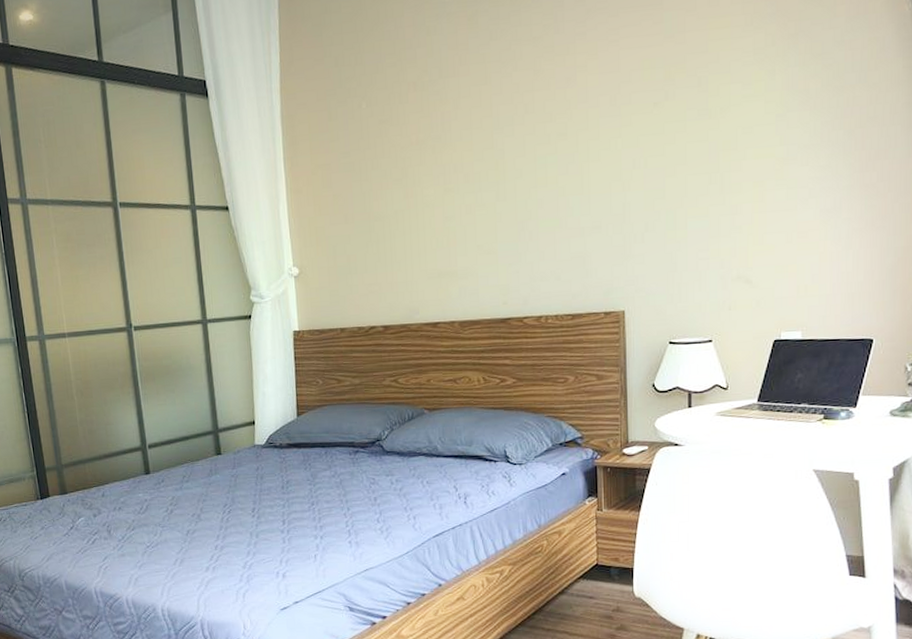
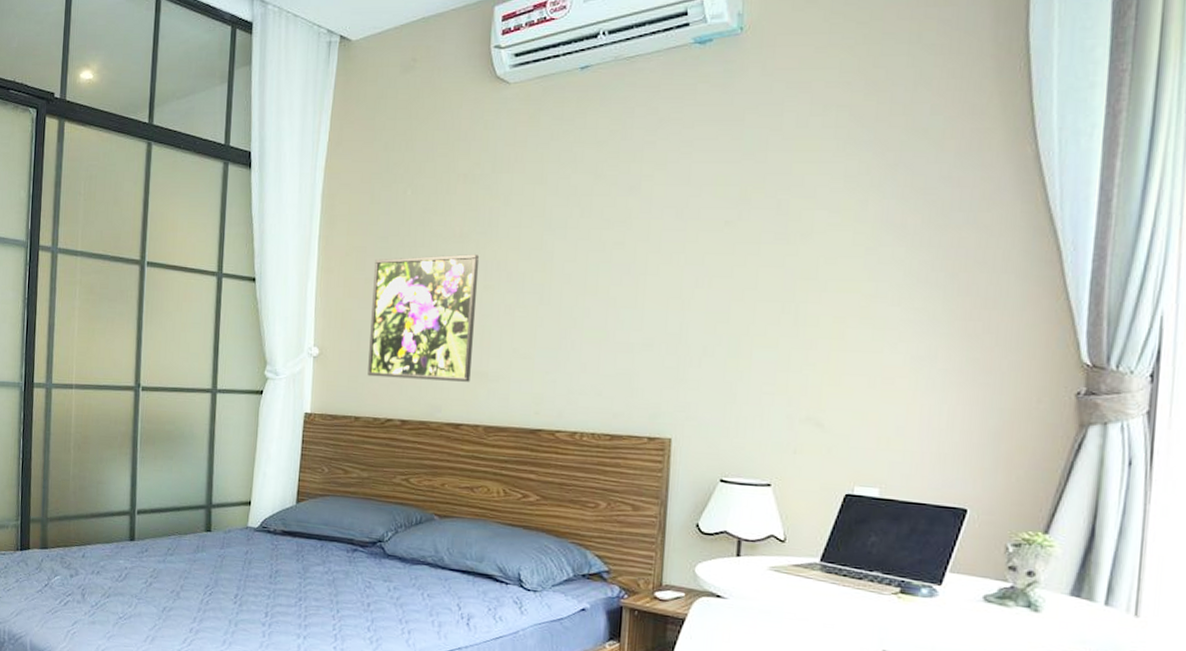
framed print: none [340,160,442,289] -> present [367,254,480,382]

